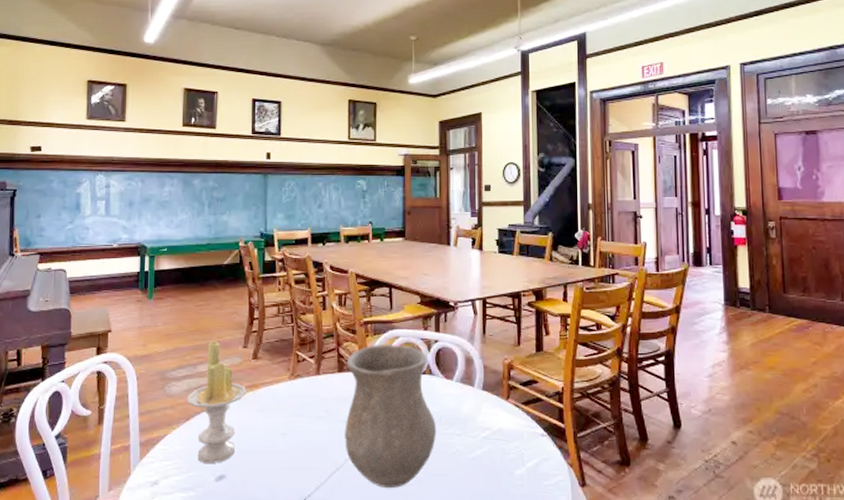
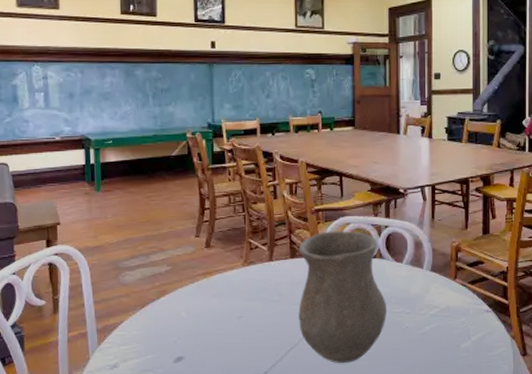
candle: present [187,340,246,463] -> none [142,231,201,346]

